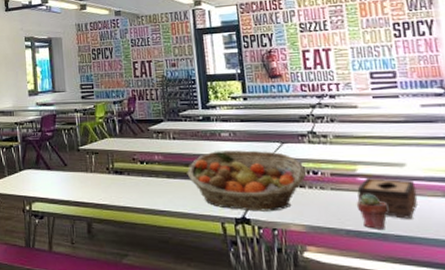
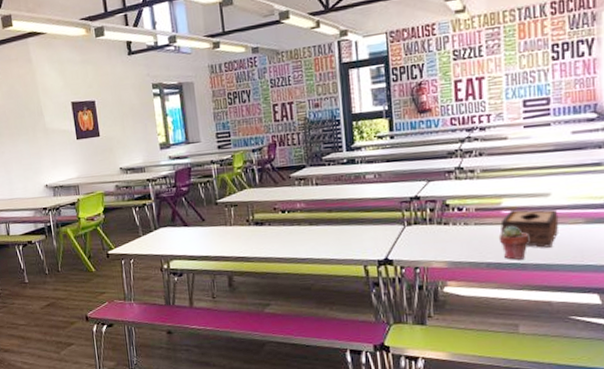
fruit basket: present [186,150,306,212] -> none [329,190,451,252]

